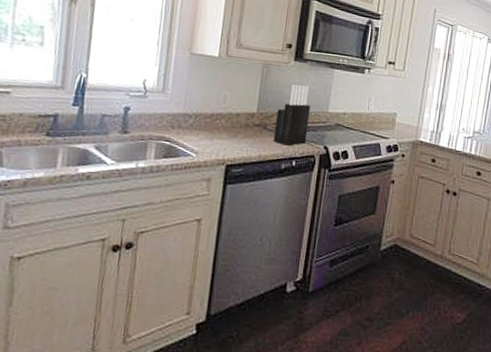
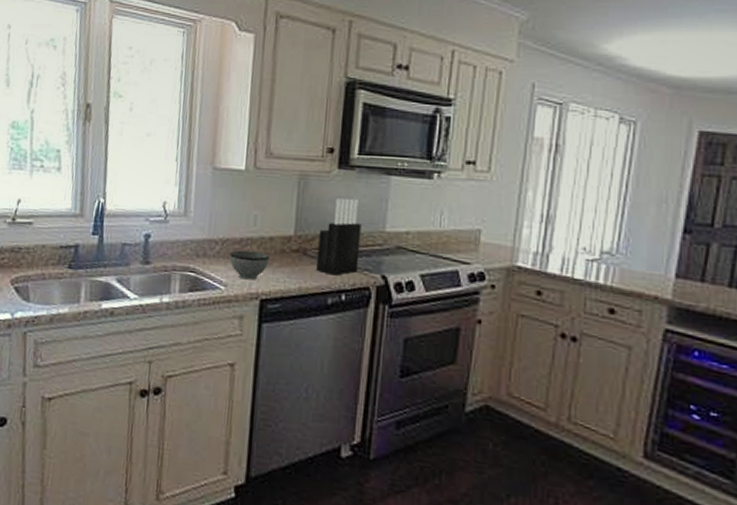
bowl: none [201,123,236,149] -> present [229,250,270,280]

